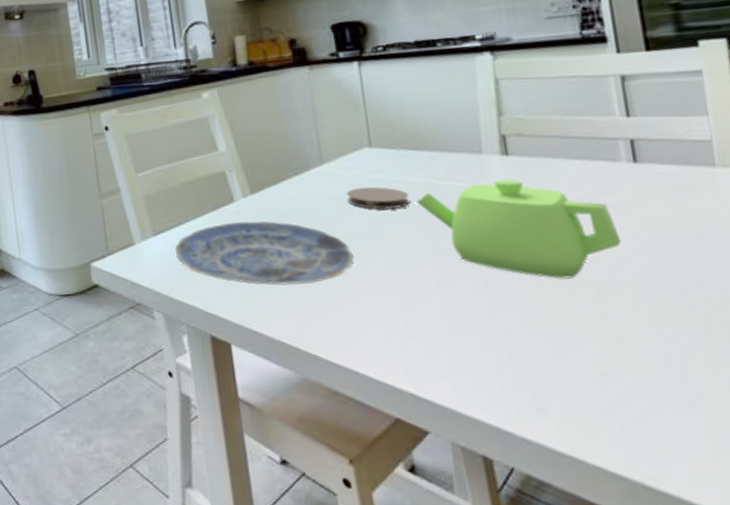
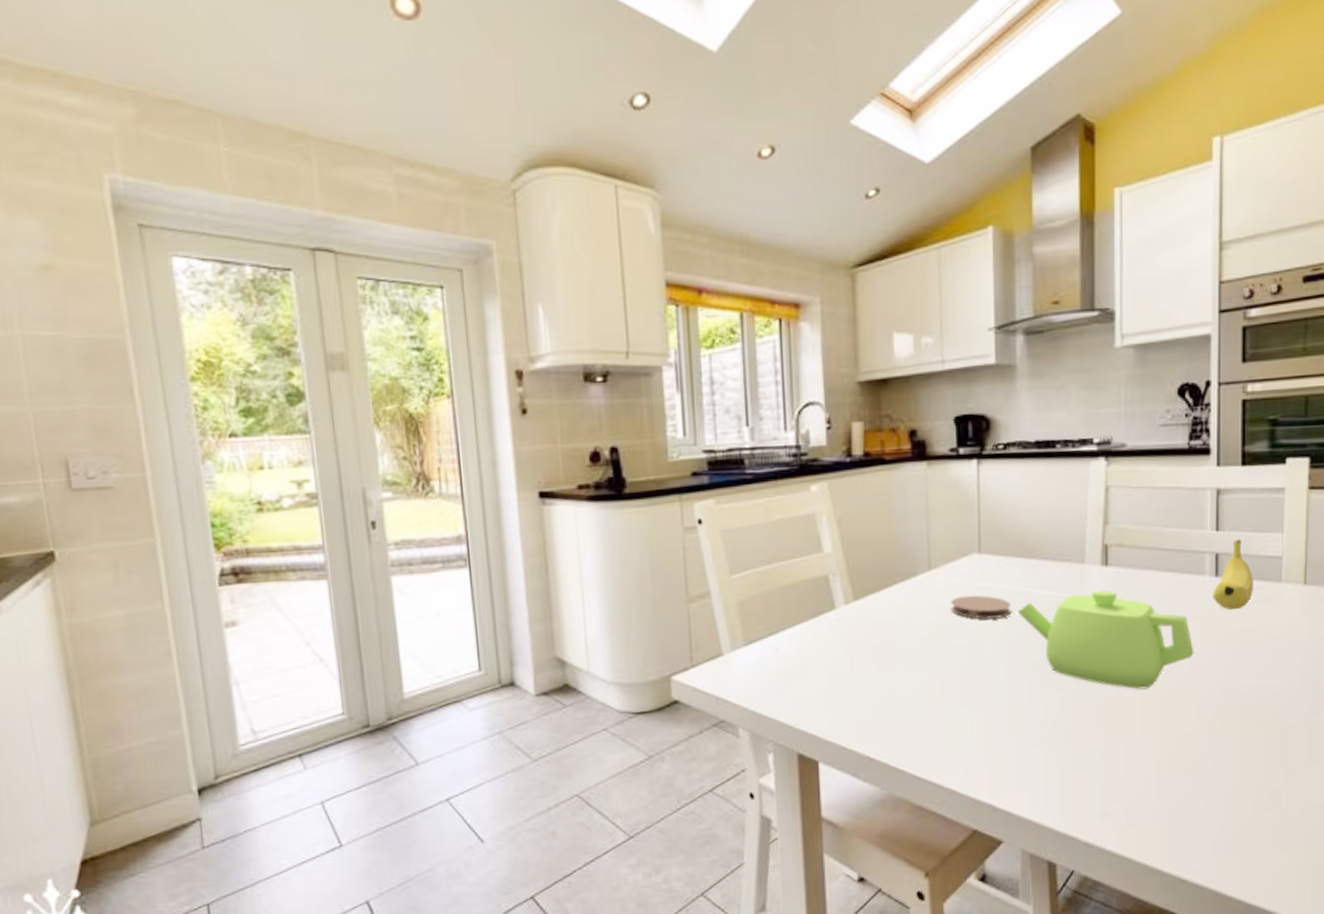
plate: present [175,221,354,286] -> none [768,630,951,700]
fruit: none [633,124,683,197] -> present [1213,539,1253,610]

